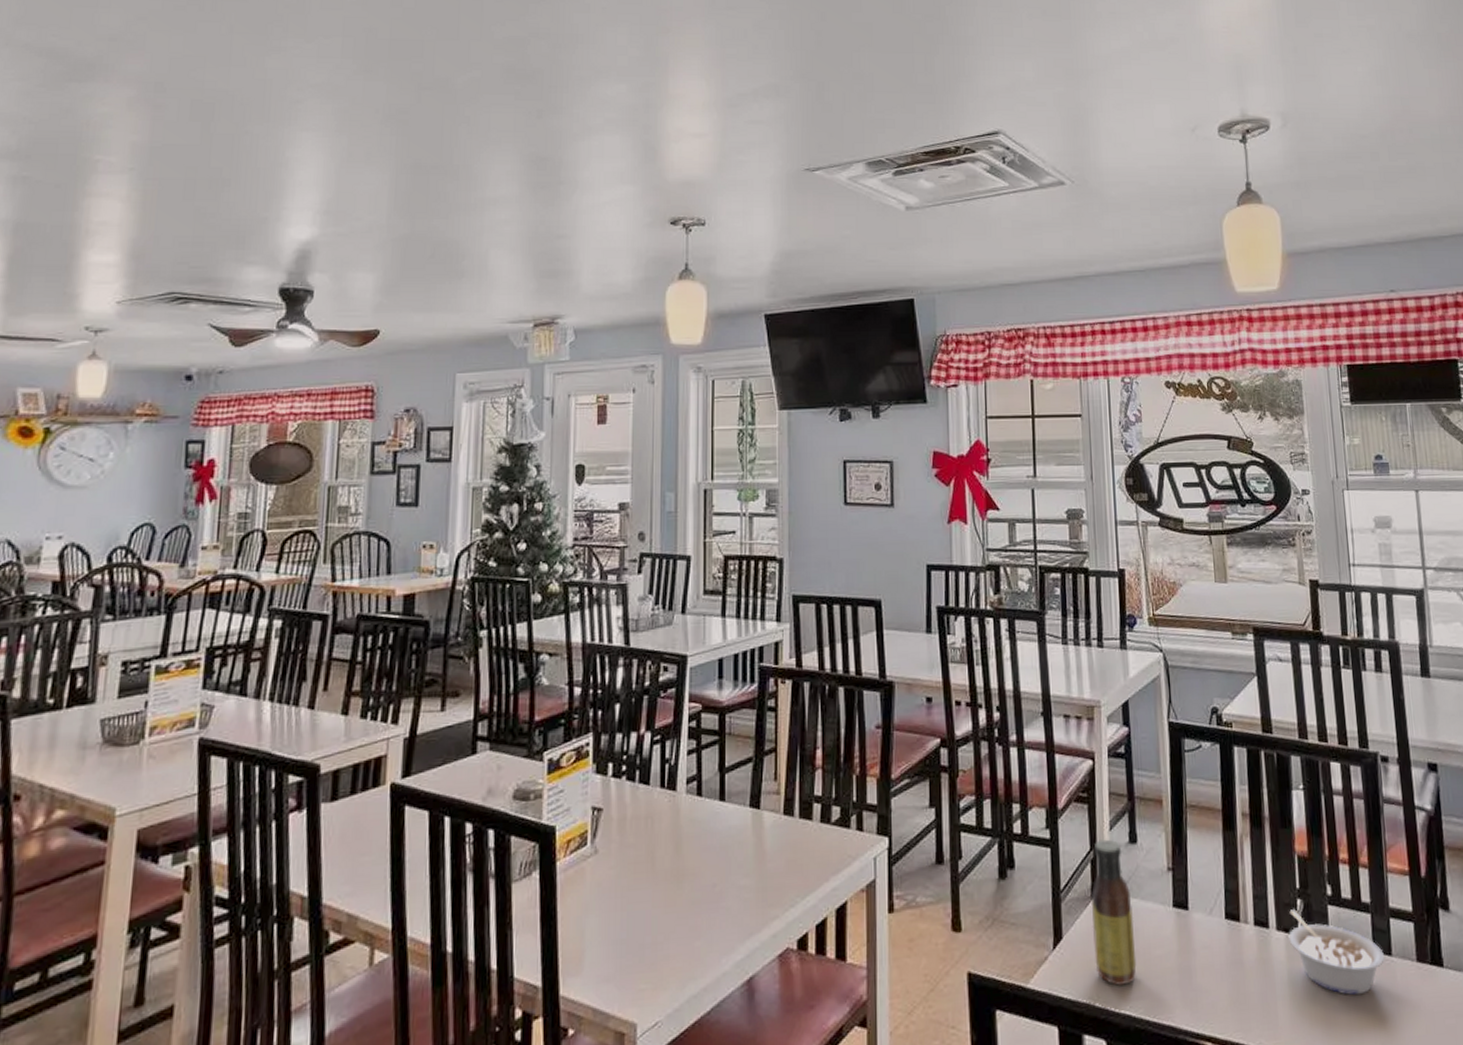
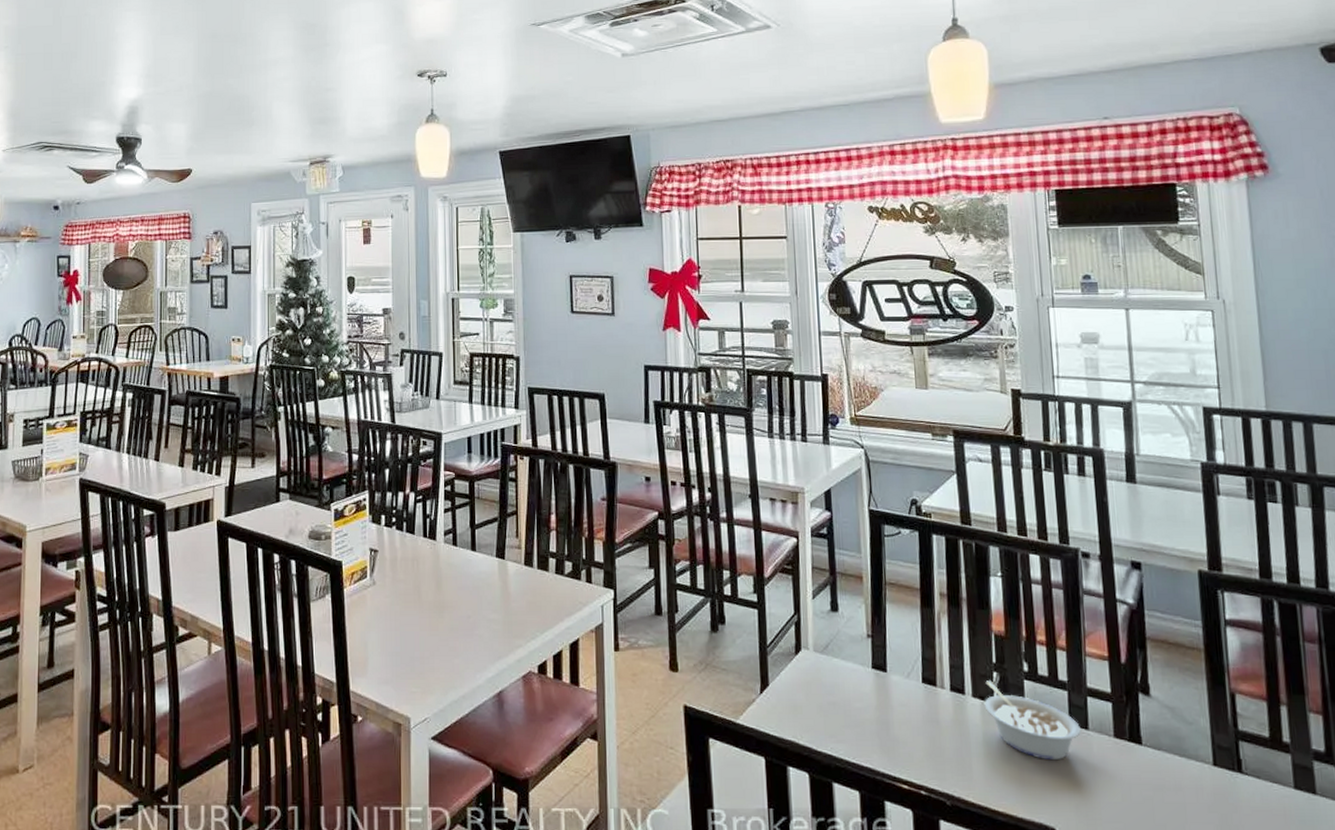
sauce bottle: present [1091,839,1137,986] -> none [795,606,837,729]

